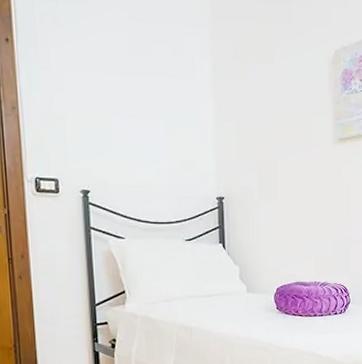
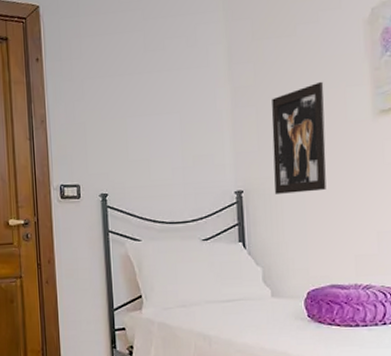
wall art: none [251,107,296,202] -> present [271,81,326,194]

